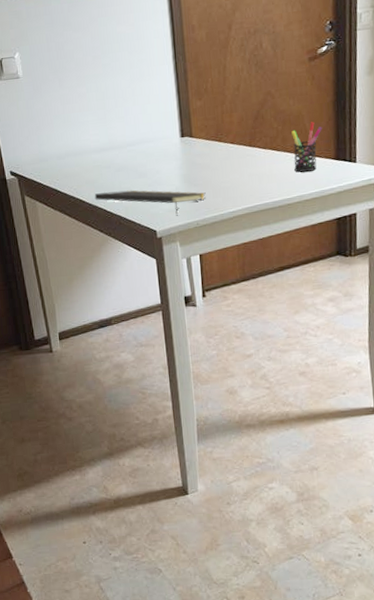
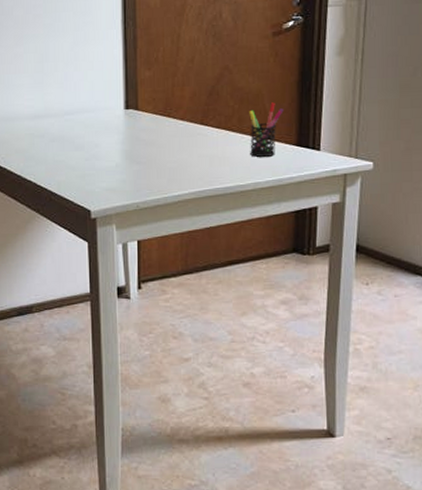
notepad: present [94,190,206,216] -> none [24,163,149,196]

